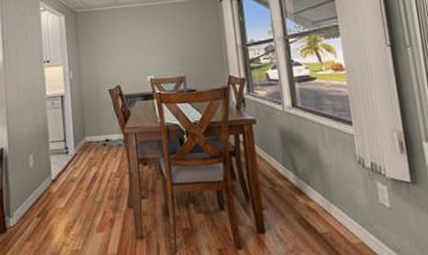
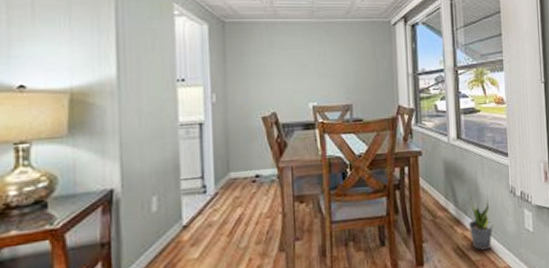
potted plant: none [311,165,341,223] -> present [468,195,493,251]

